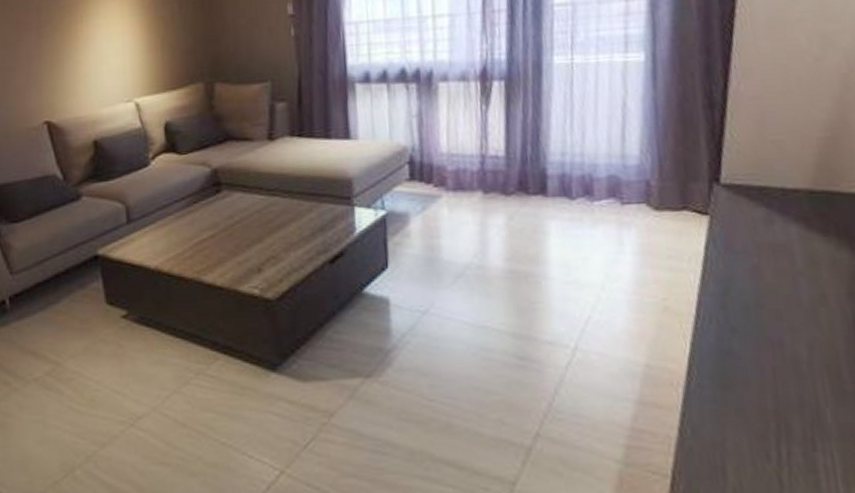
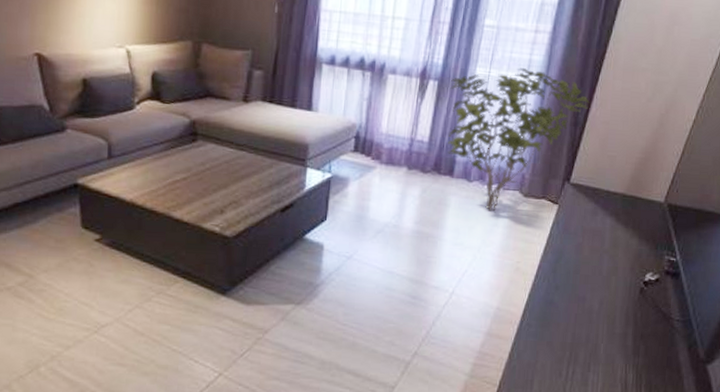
shrub: none [522,46,726,235] -> present [447,68,590,211]

